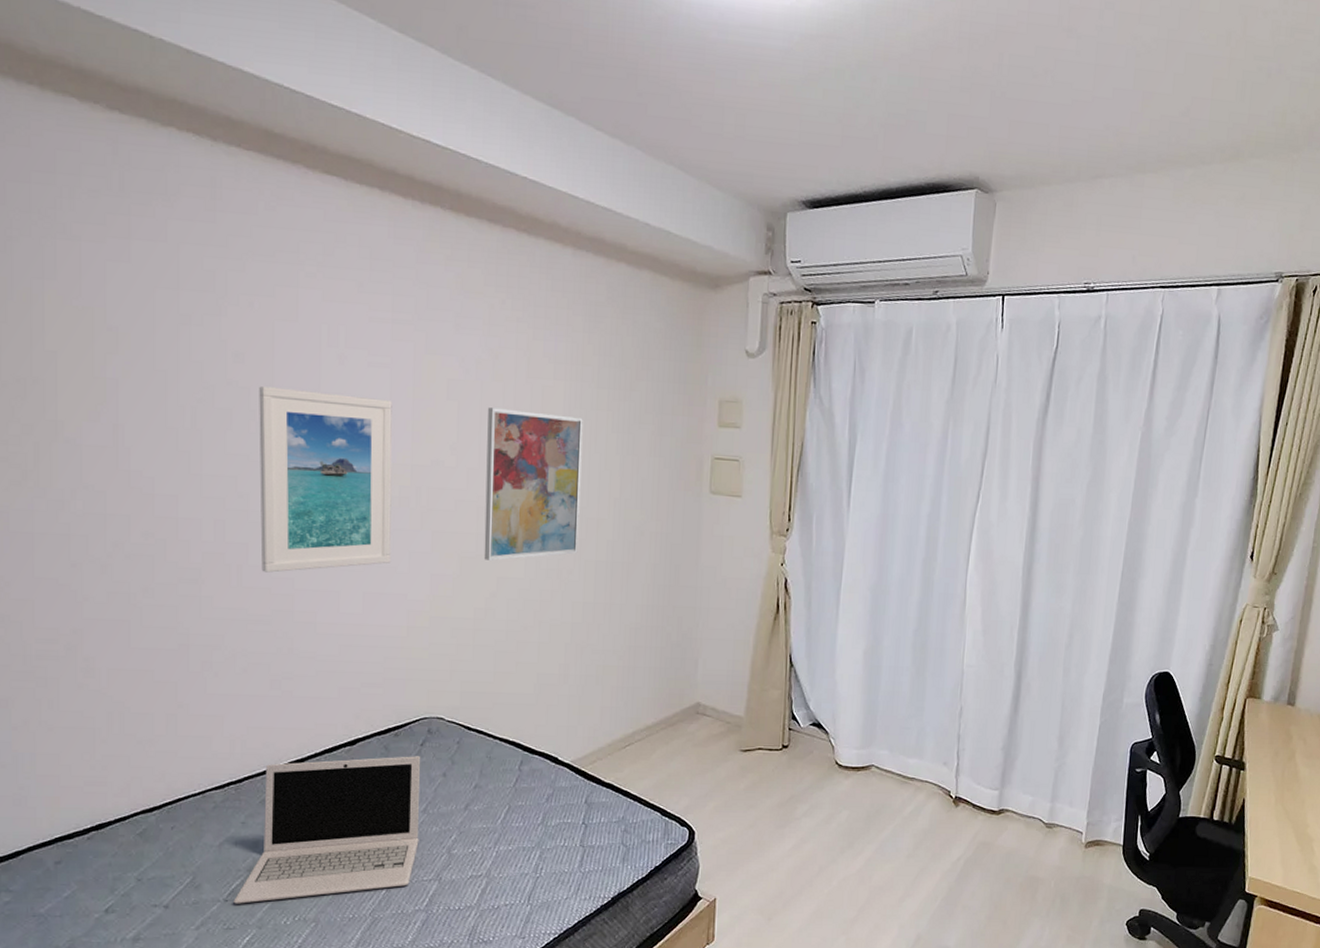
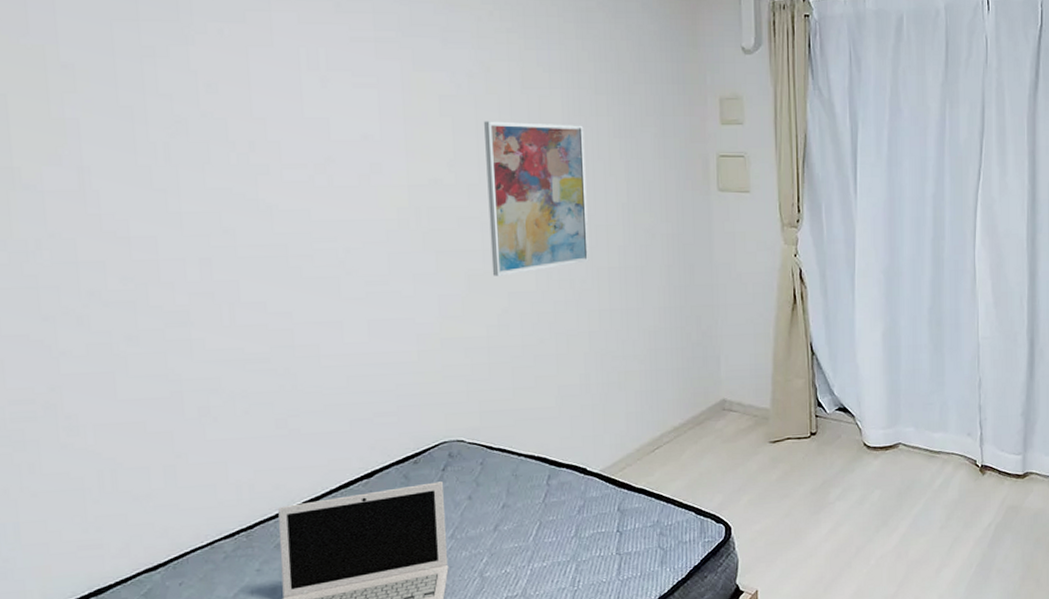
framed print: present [259,386,393,573] -> none [237,116,395,309]

